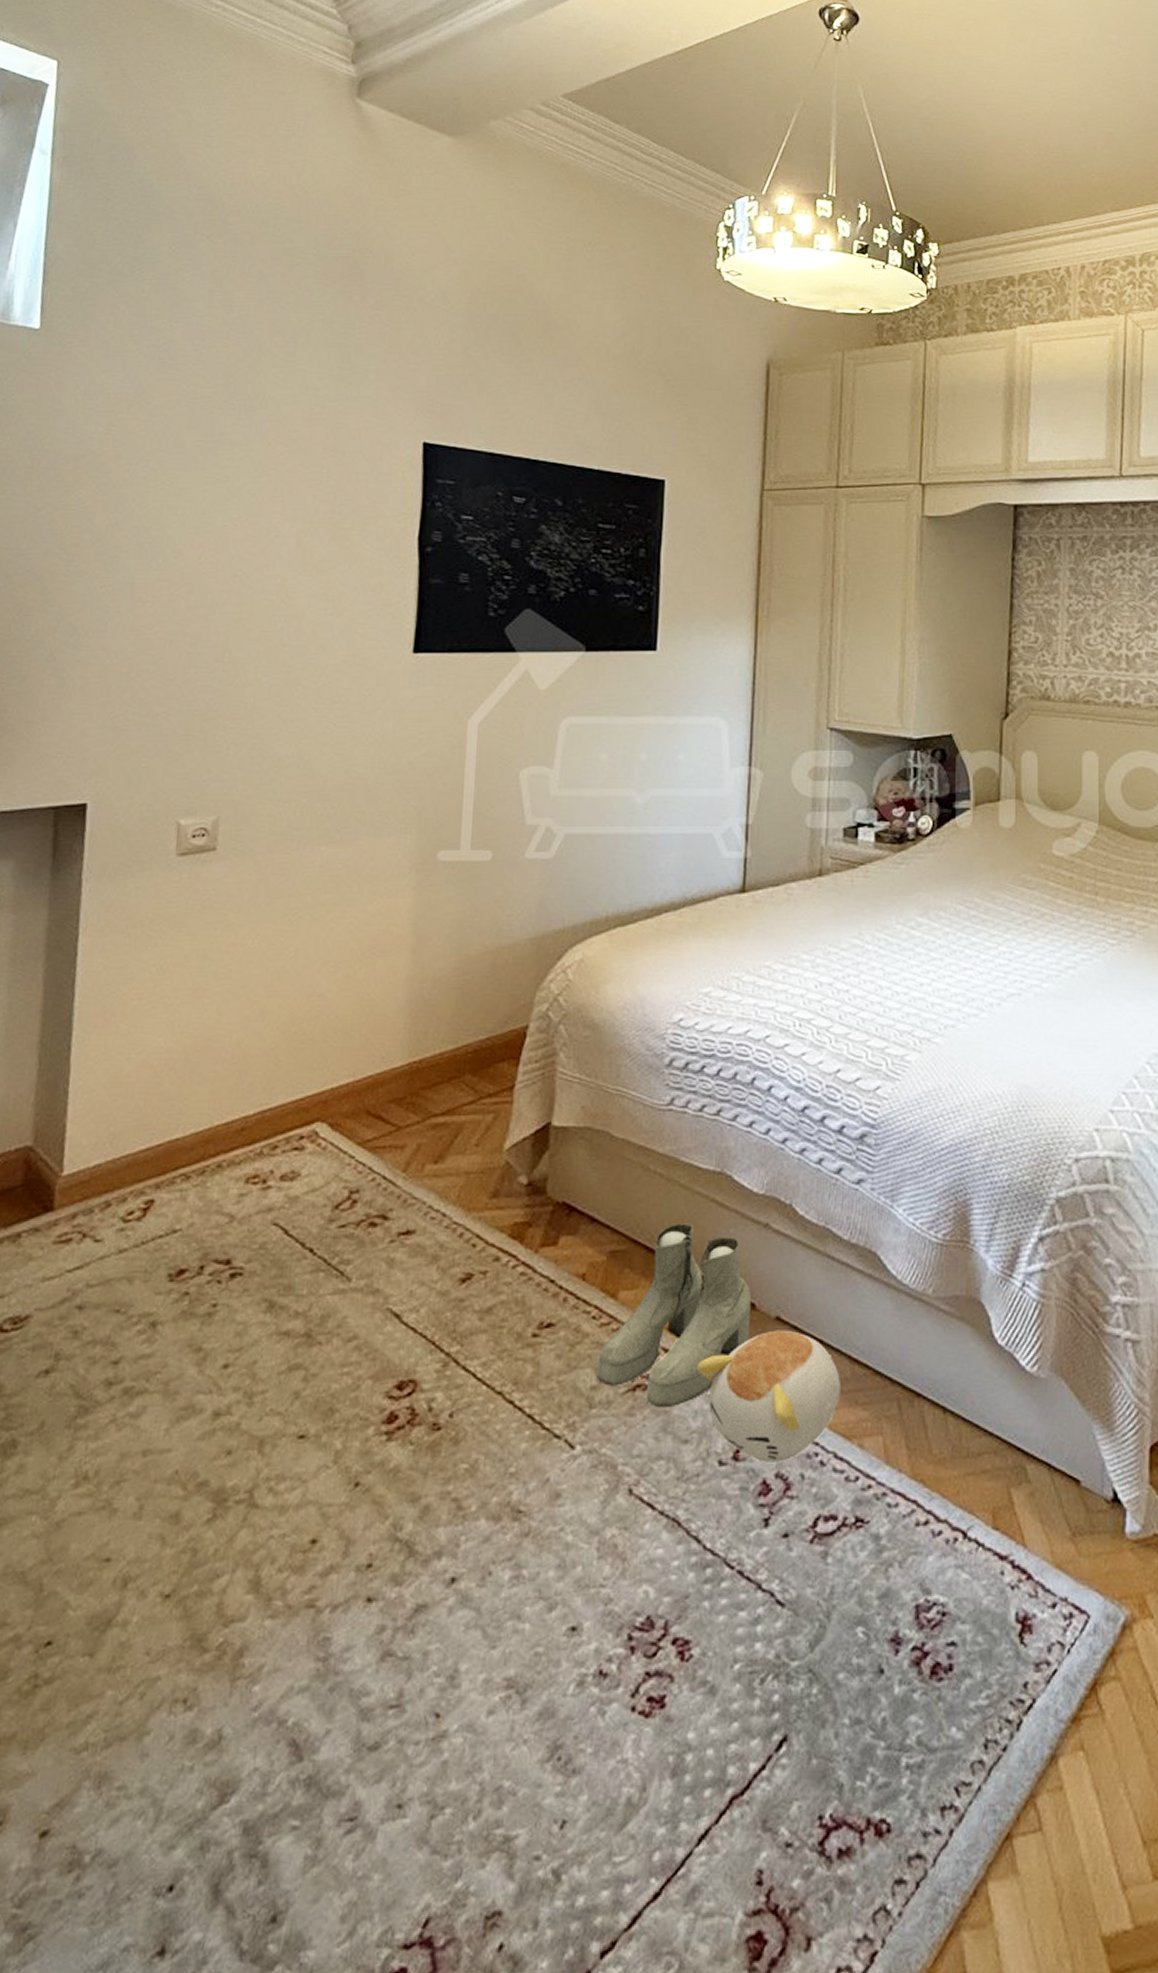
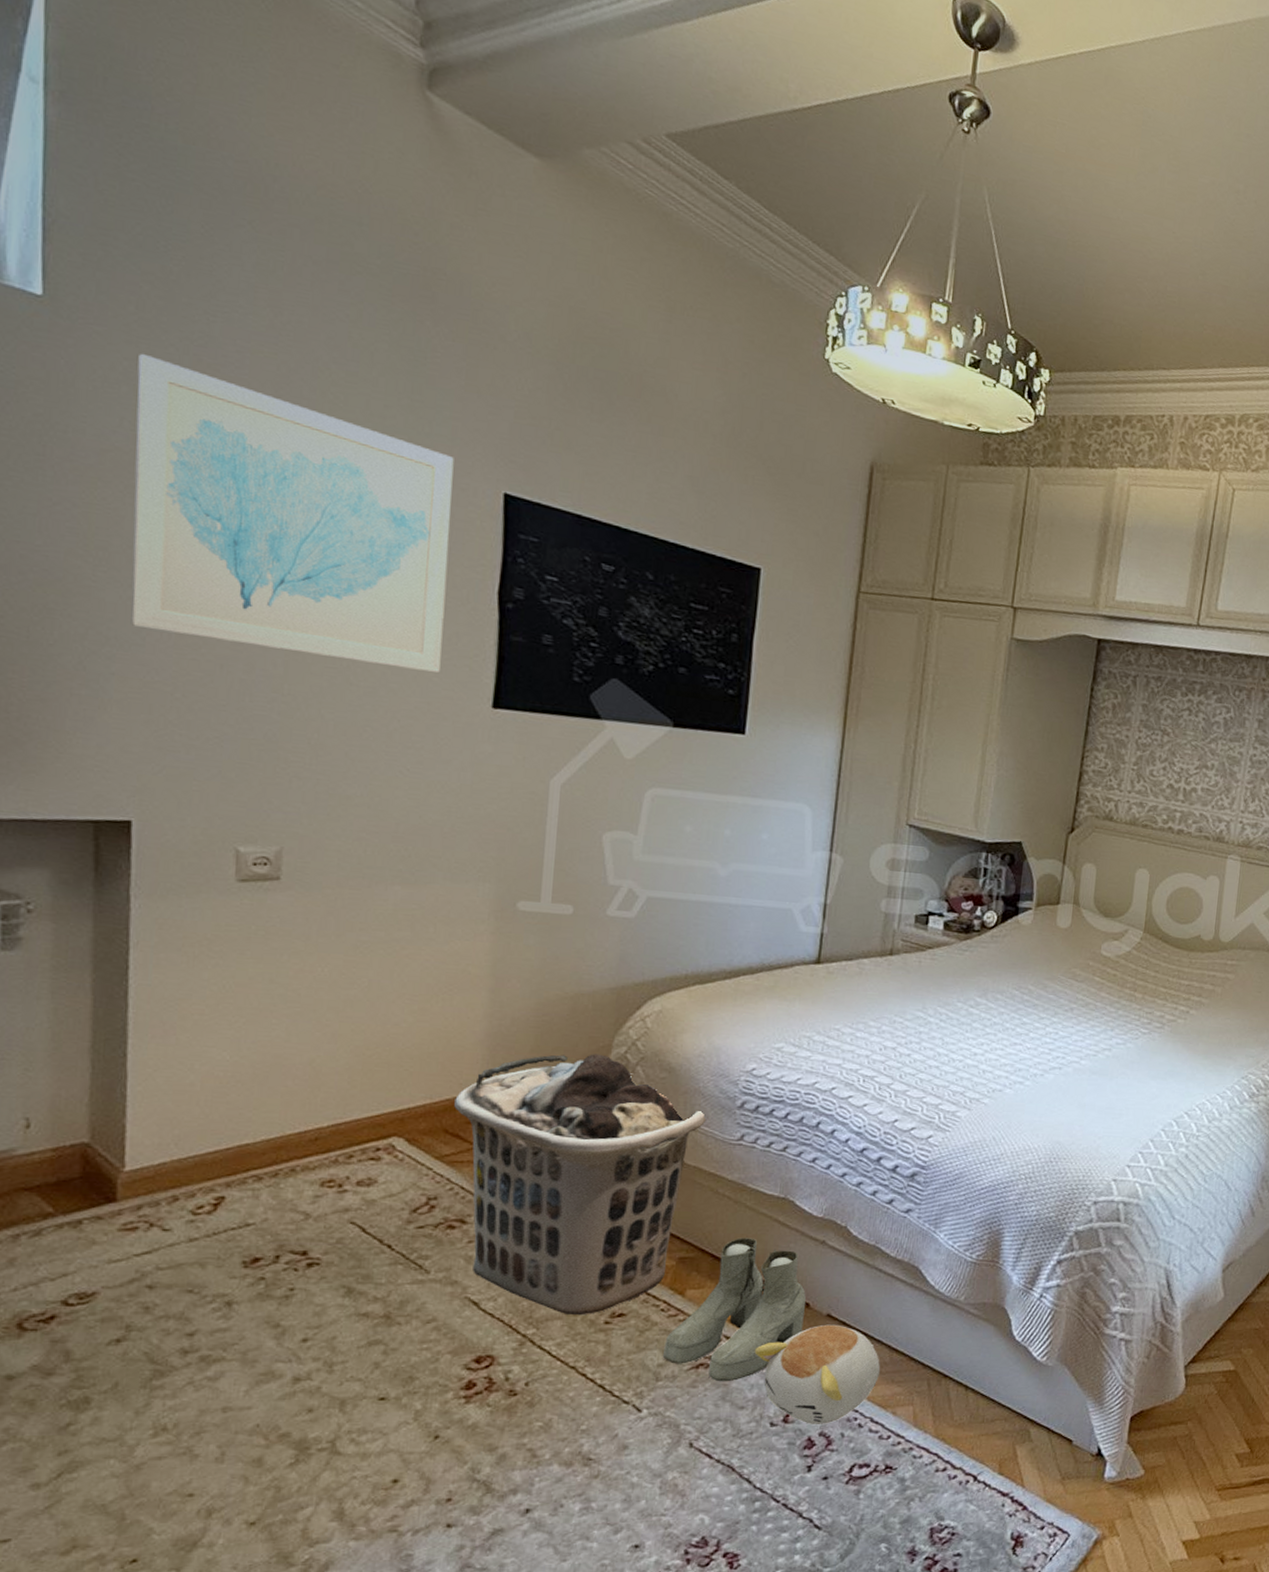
wall art: none [95,364,379,624] -> present [131,353,454,673]
clothes hamper: none [376,1014,635,1328] -> present [454,1054,708,1316]

